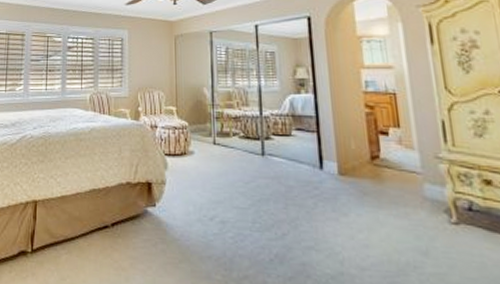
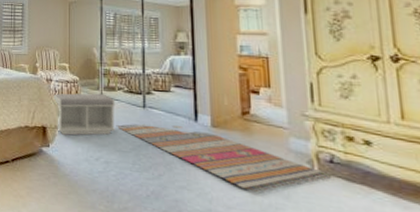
bench: none [159,140,232,192] -> present [53,93,116,136]
rug: none [233,175,473,250] -> present [117,124,333,193]

